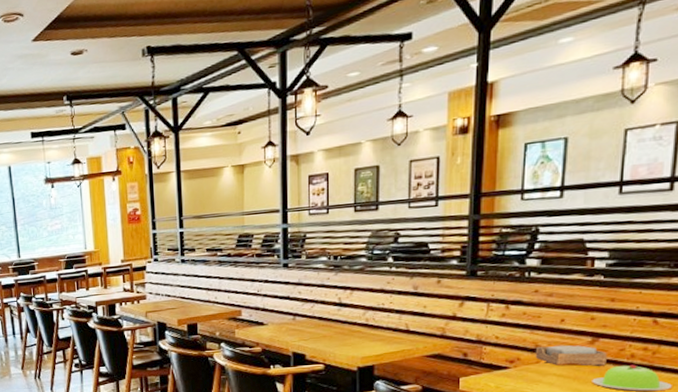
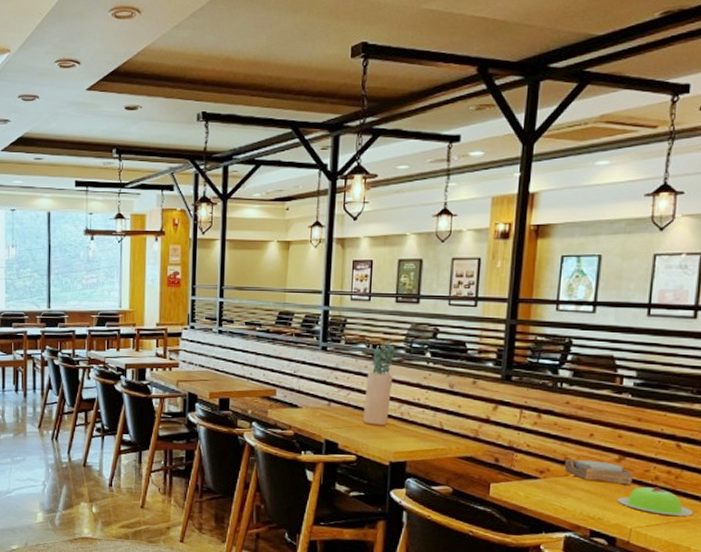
vase: none [329,247,356,335] -> present [363,337,395,427]

